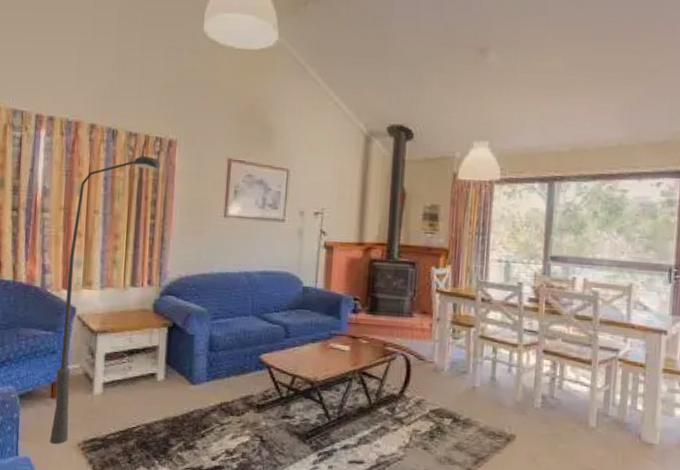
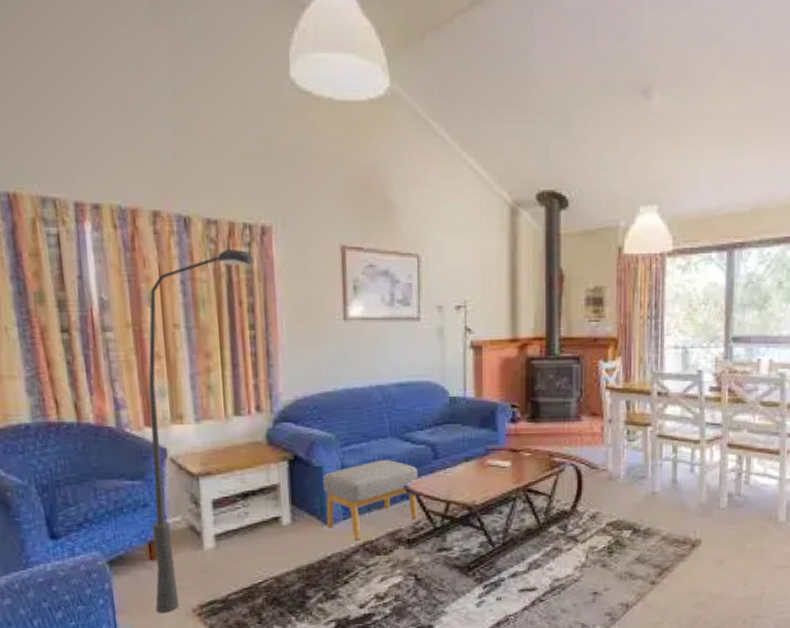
footstool: none [193,333,272,400] -> present [322,459,419,540]

